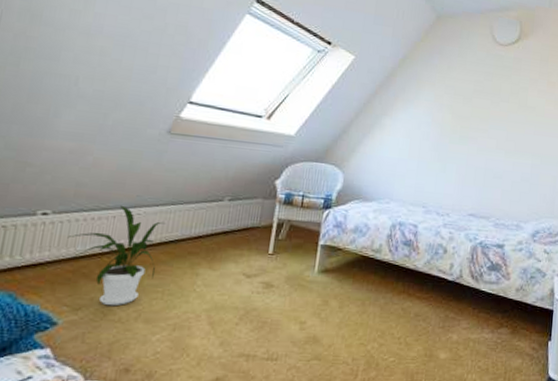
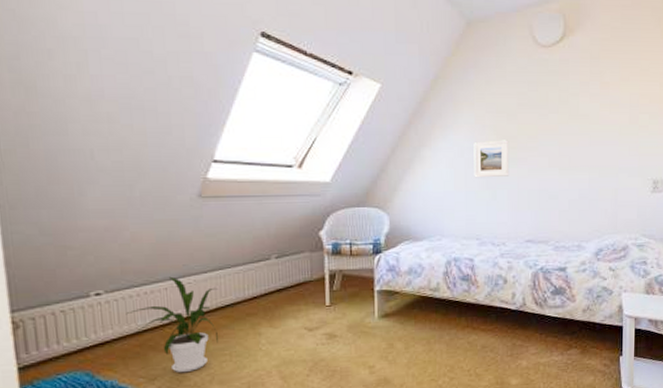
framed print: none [427,118,463,152] -> present [474,140,510,178]

